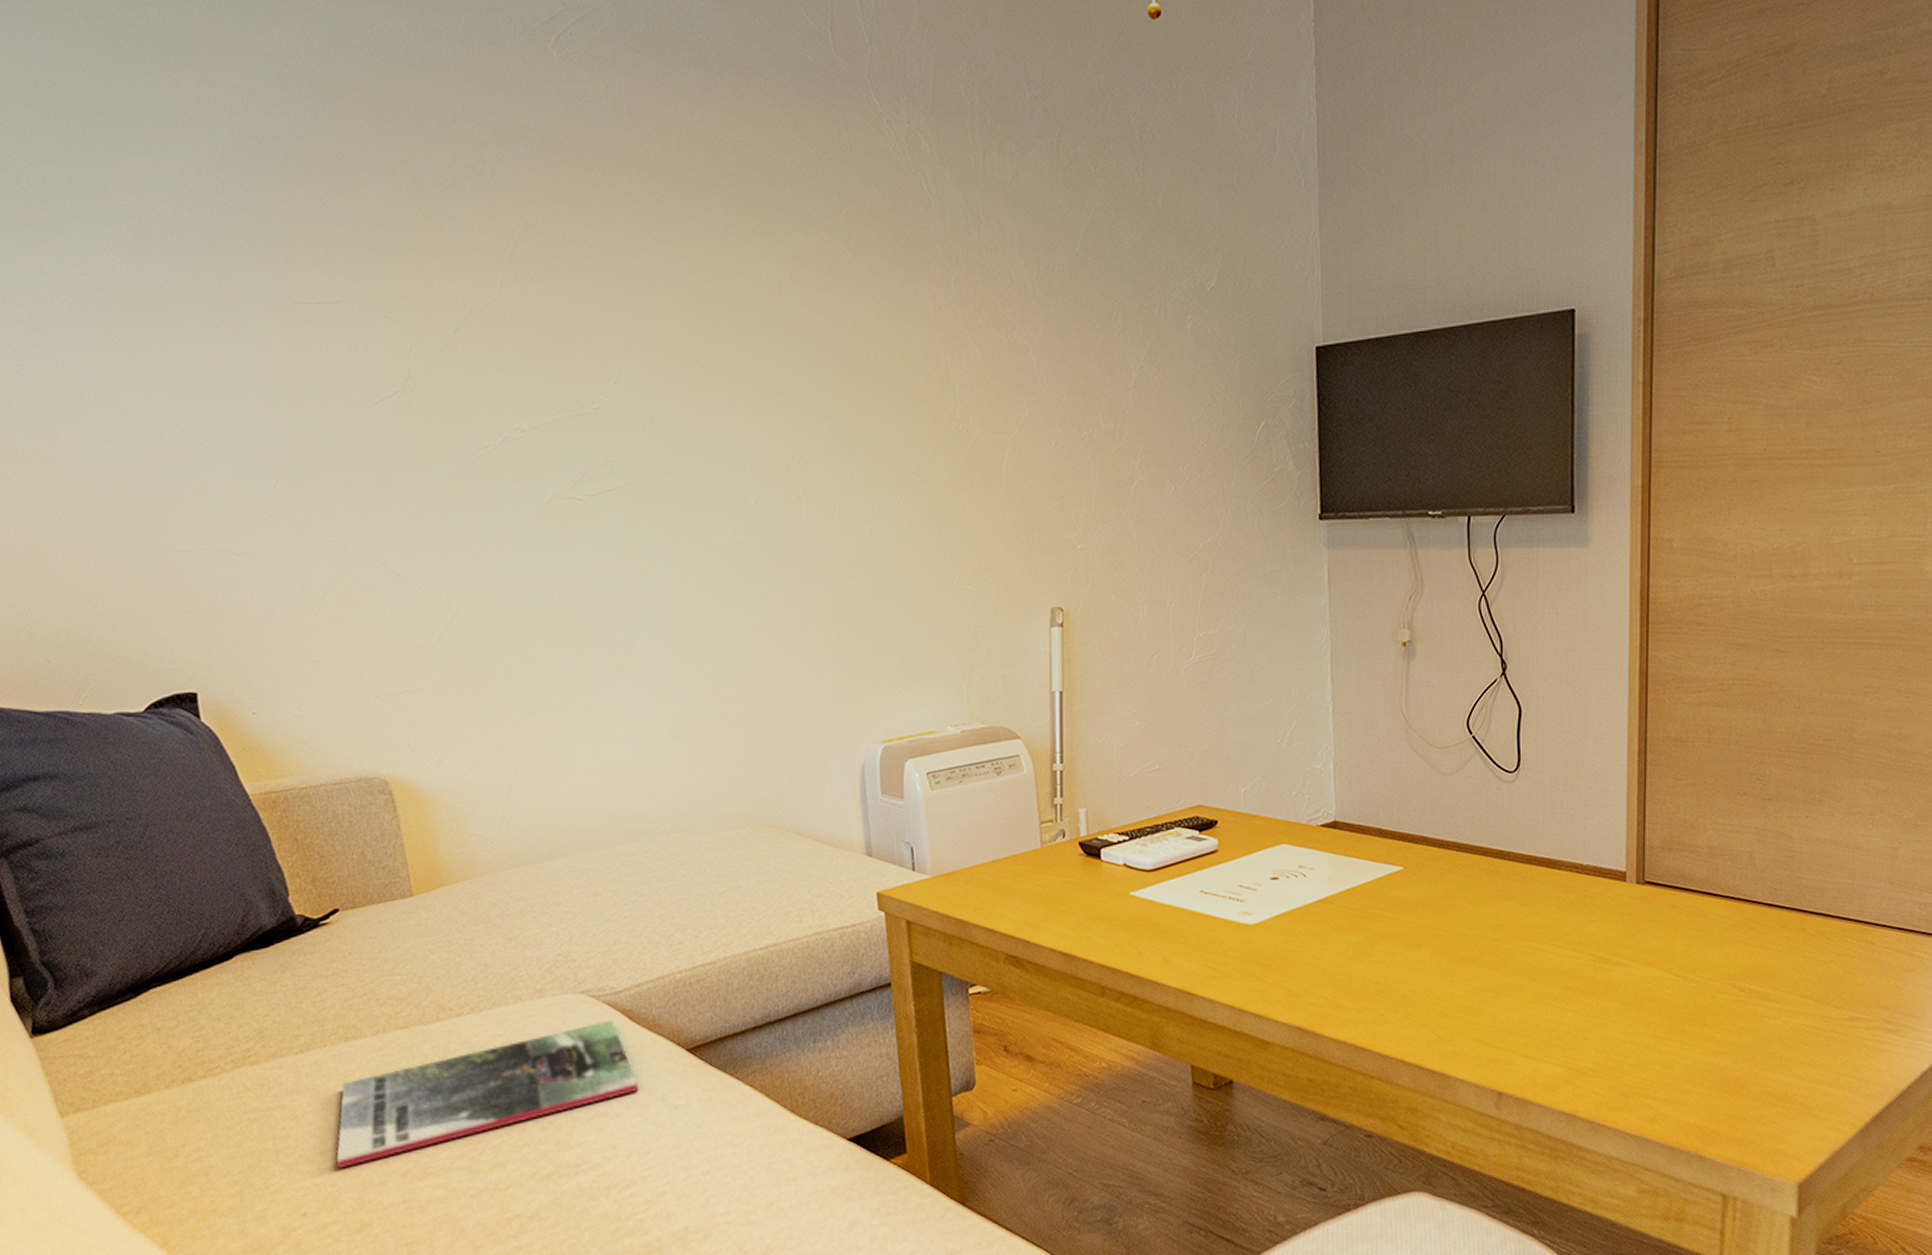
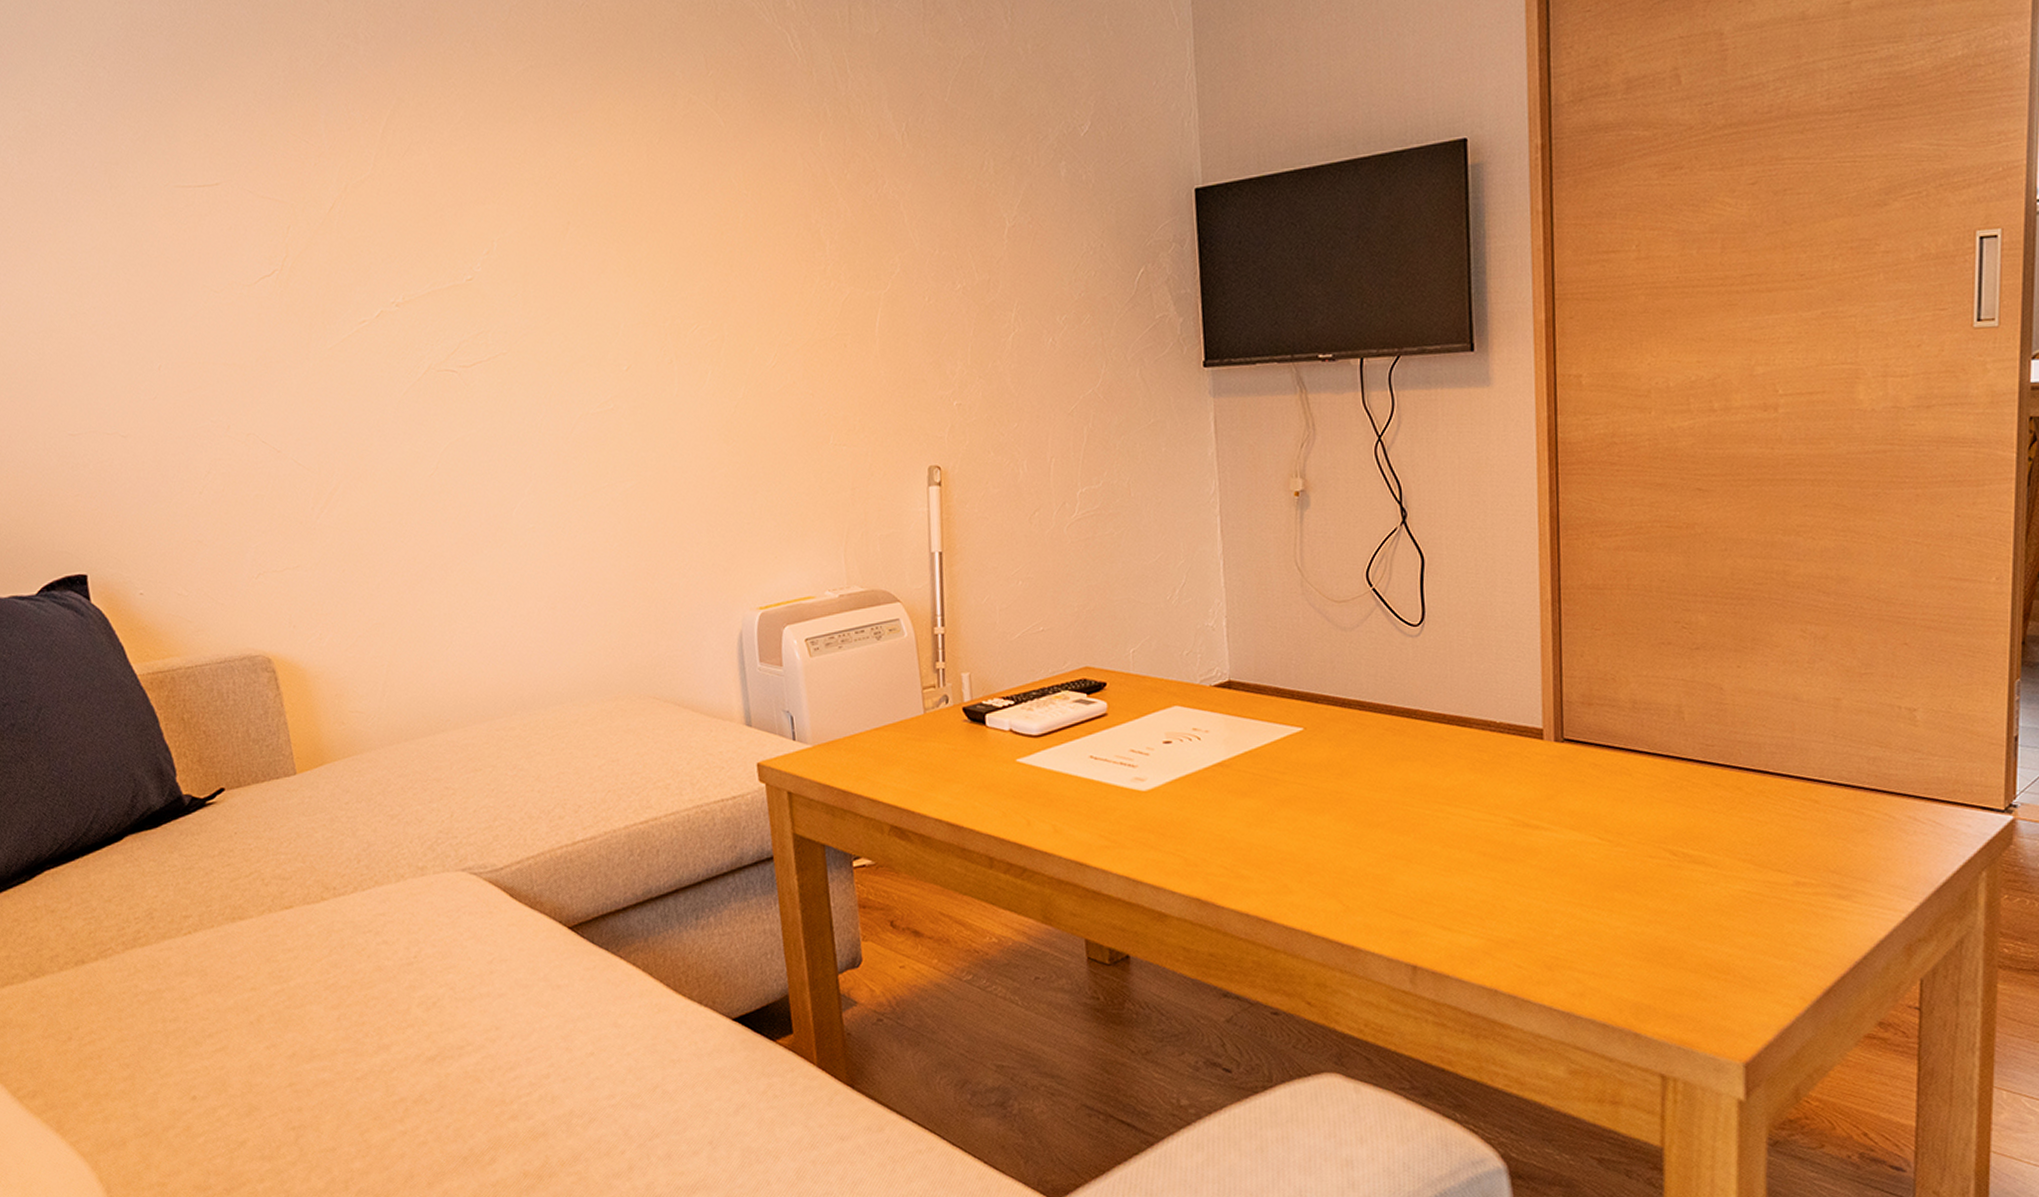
magazine: present [336,1020,639,1169] -> none [224,897,521,1051]

